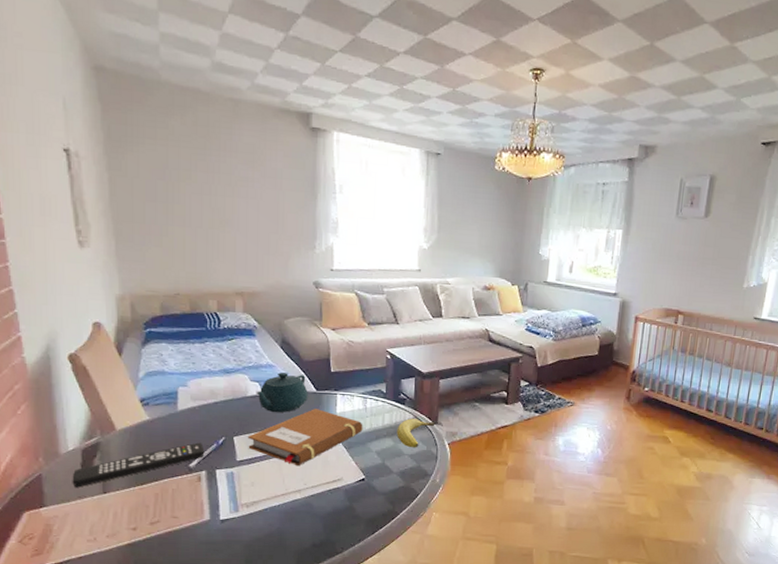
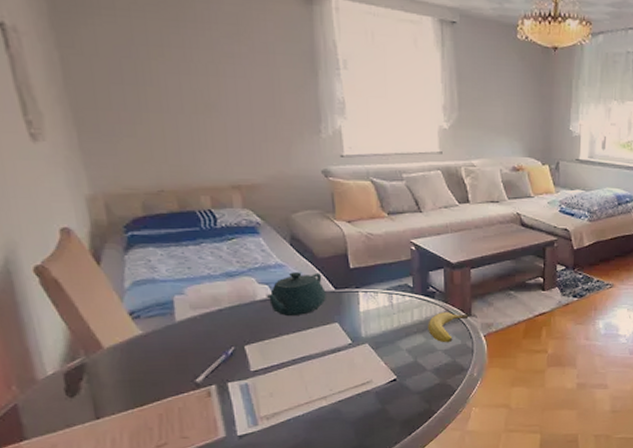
remote control: present [72,442,205,488] -> none [55,354,213,415]
notebook: present [248,409,363,466] -> none [261,309,391,372]

